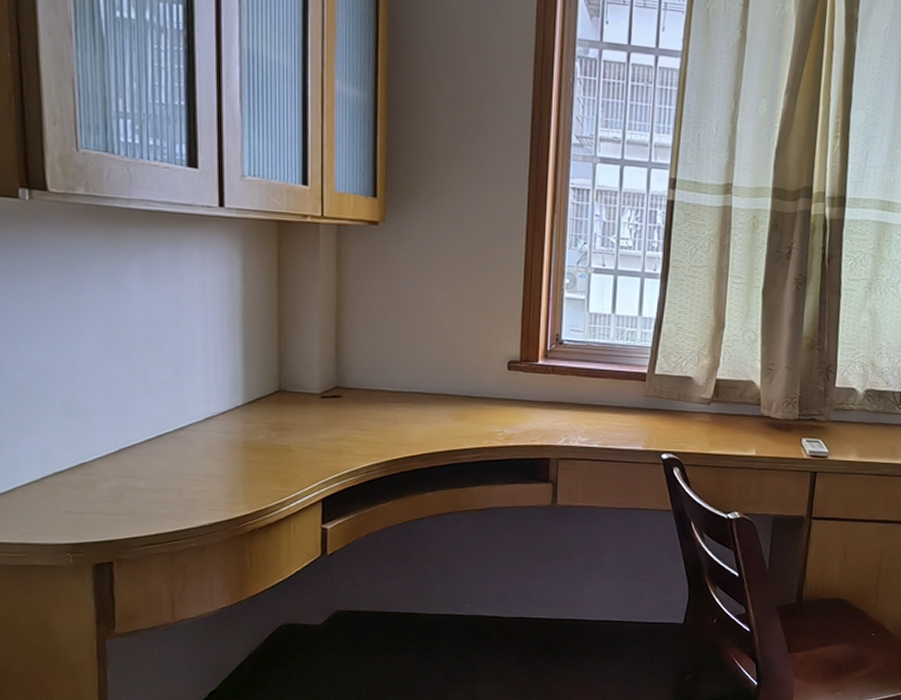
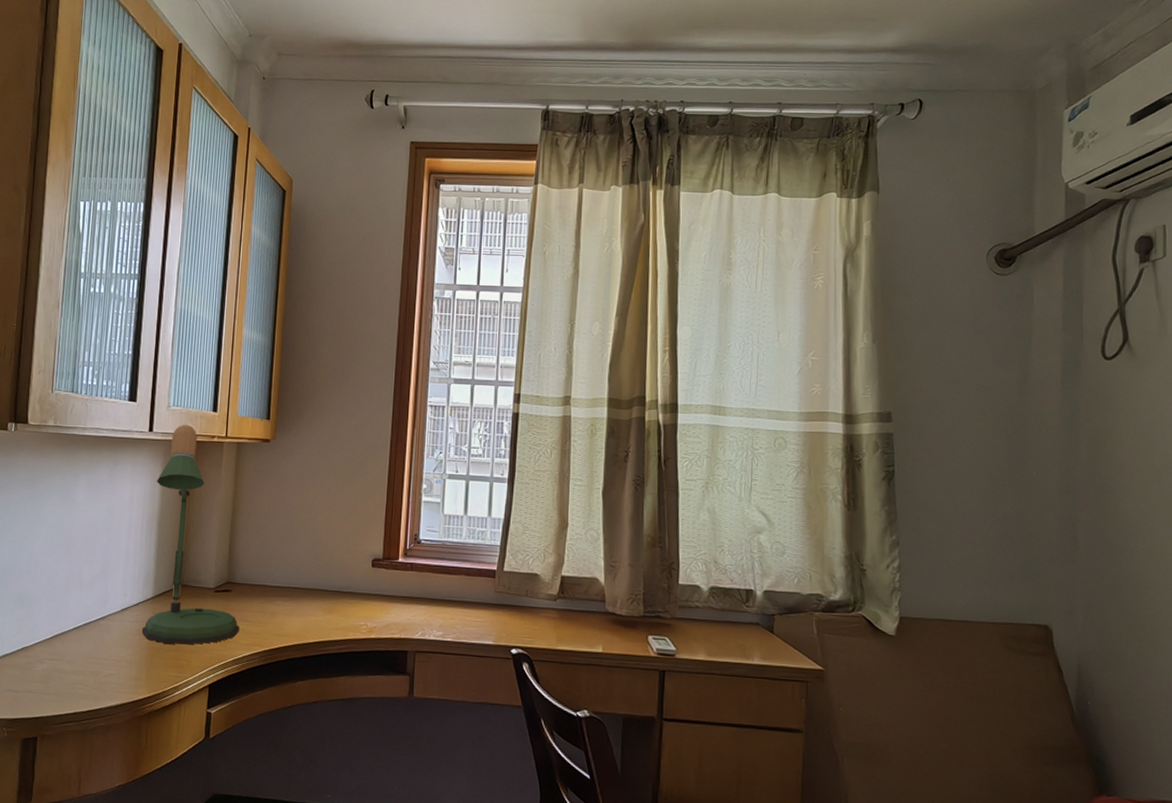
desk lamp: none [233,199,354,457] -> present [141,424,240,645]

